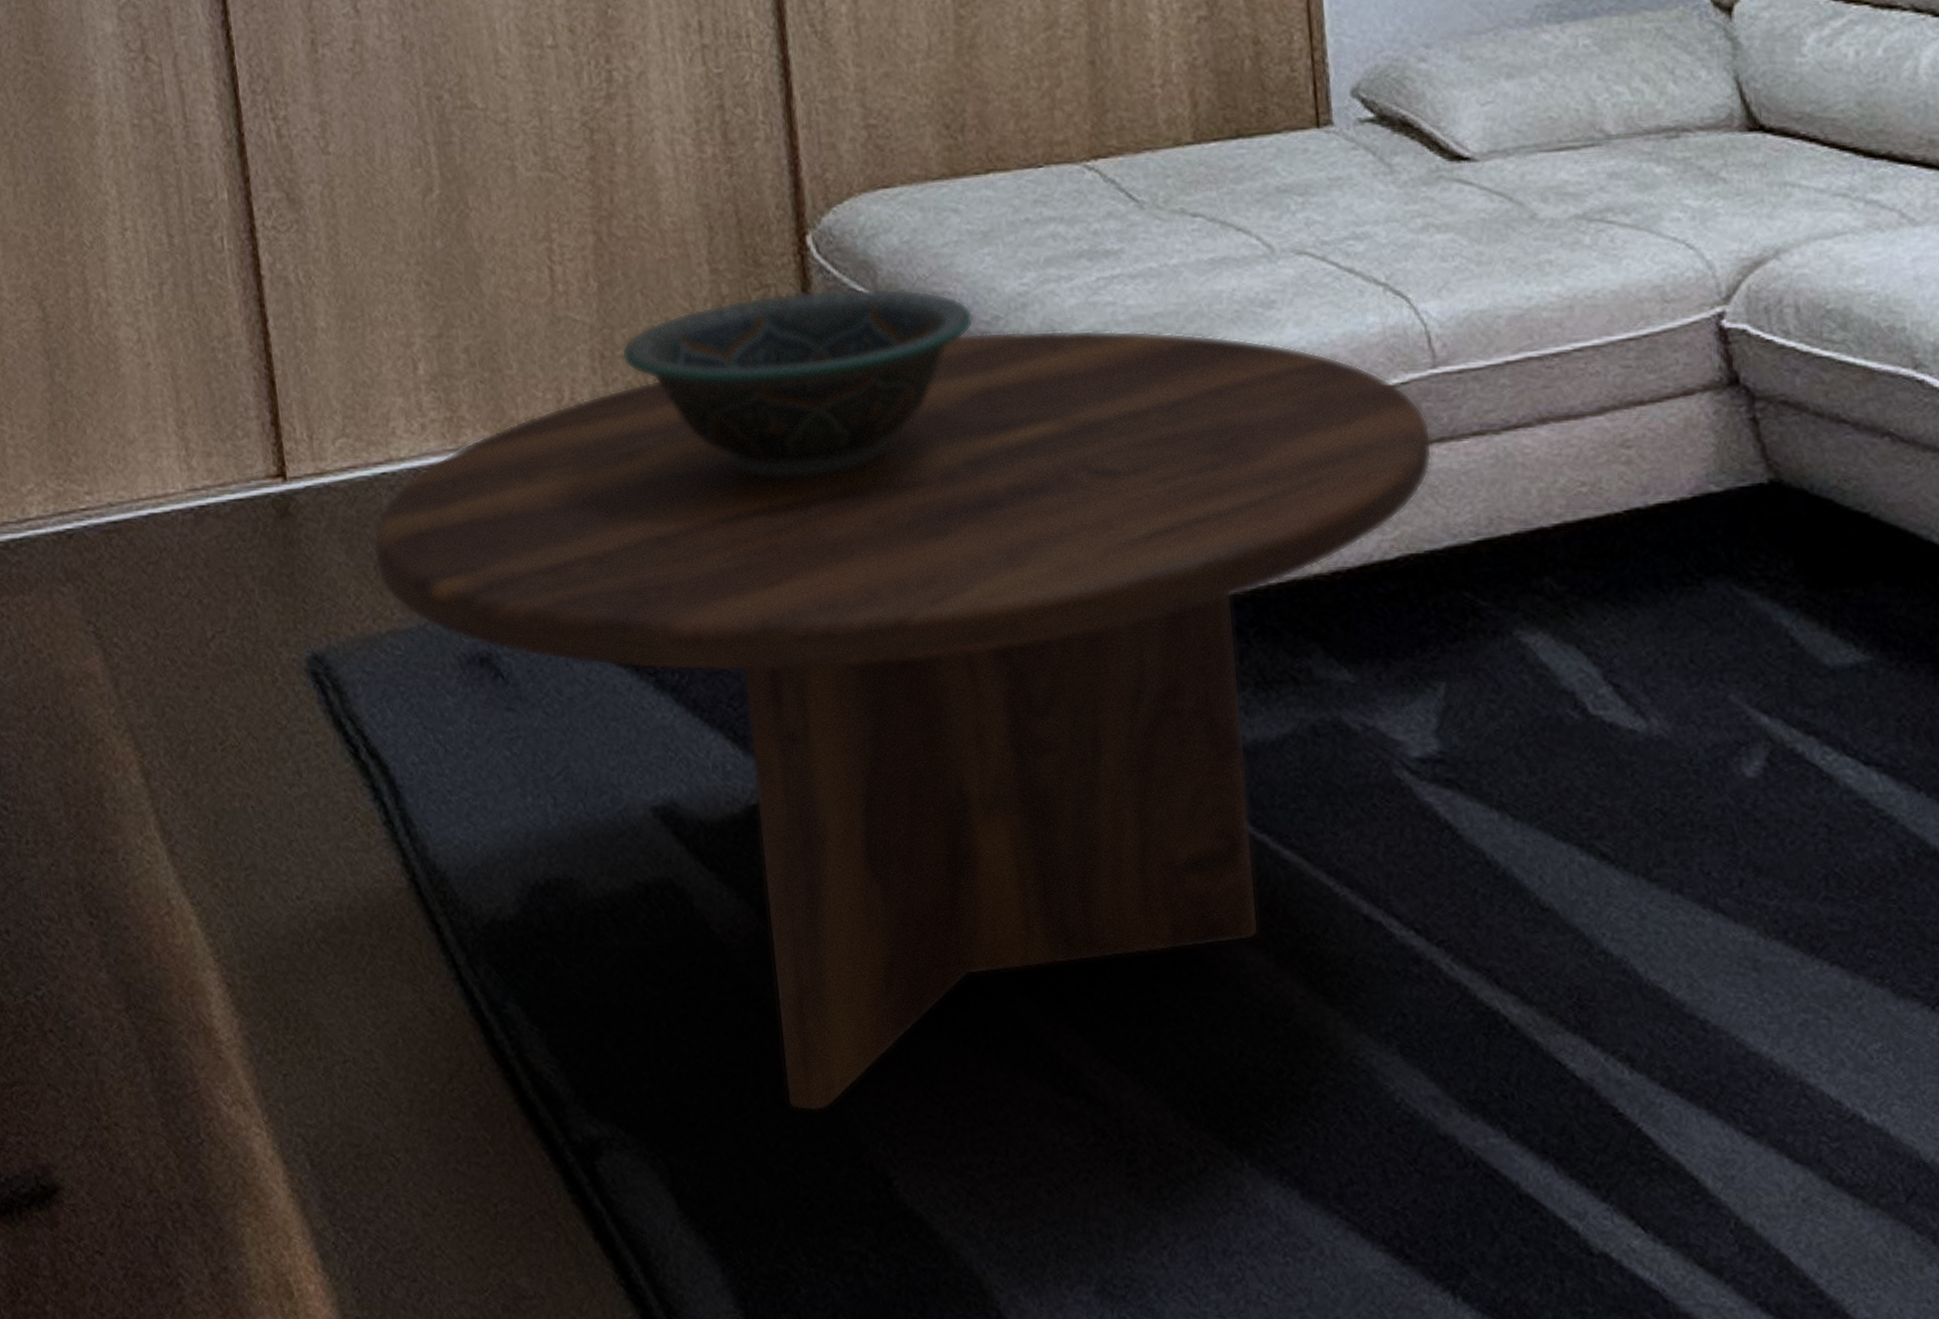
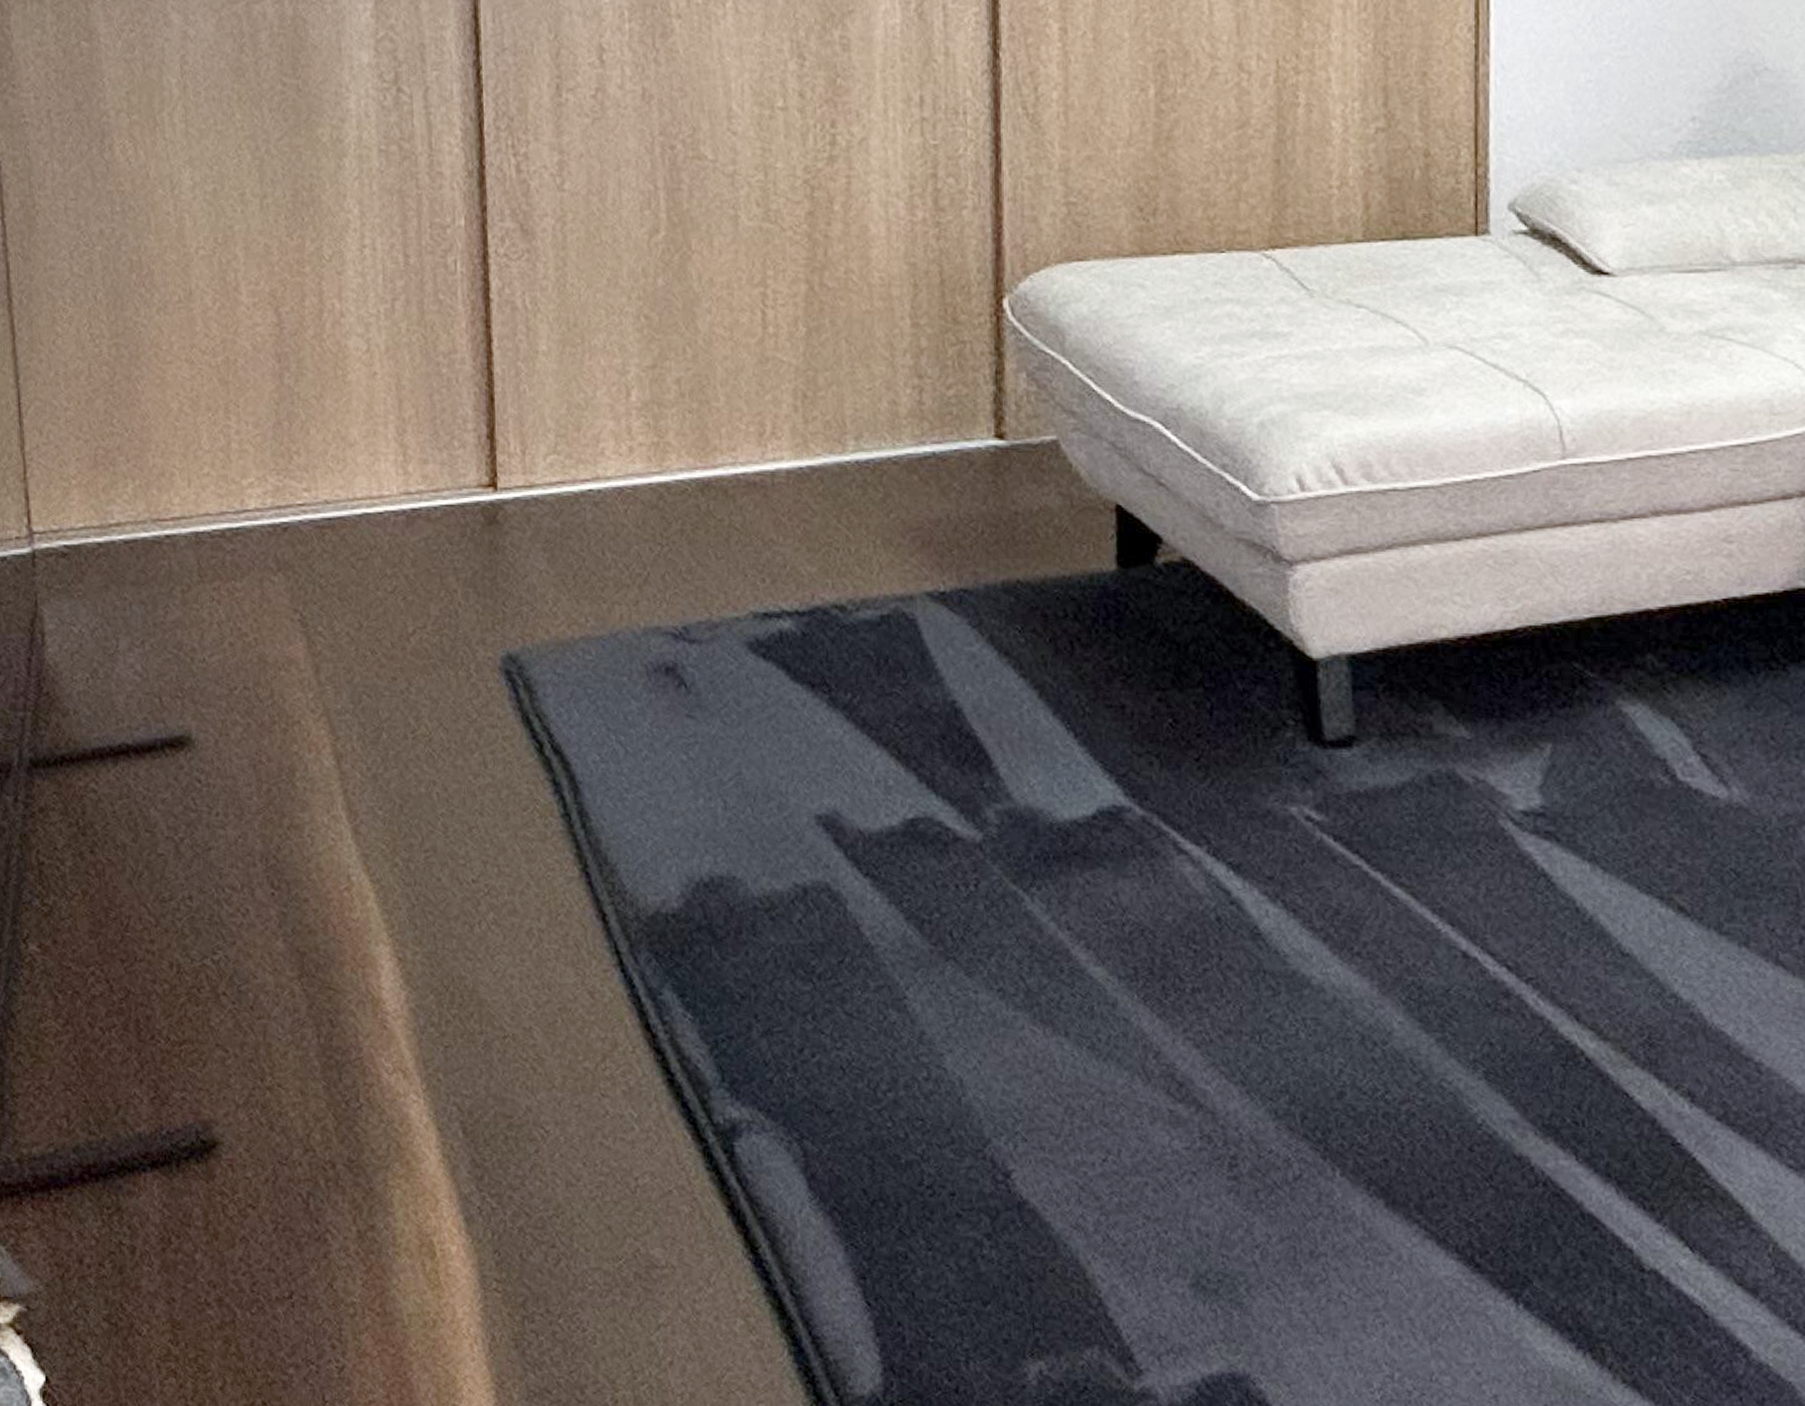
coffee table: present [373,330,1433,1112] -> none [574,399,1556,1107]
decorative bowl: present [621,288,974,479] -> none [822,349,1151,520]

